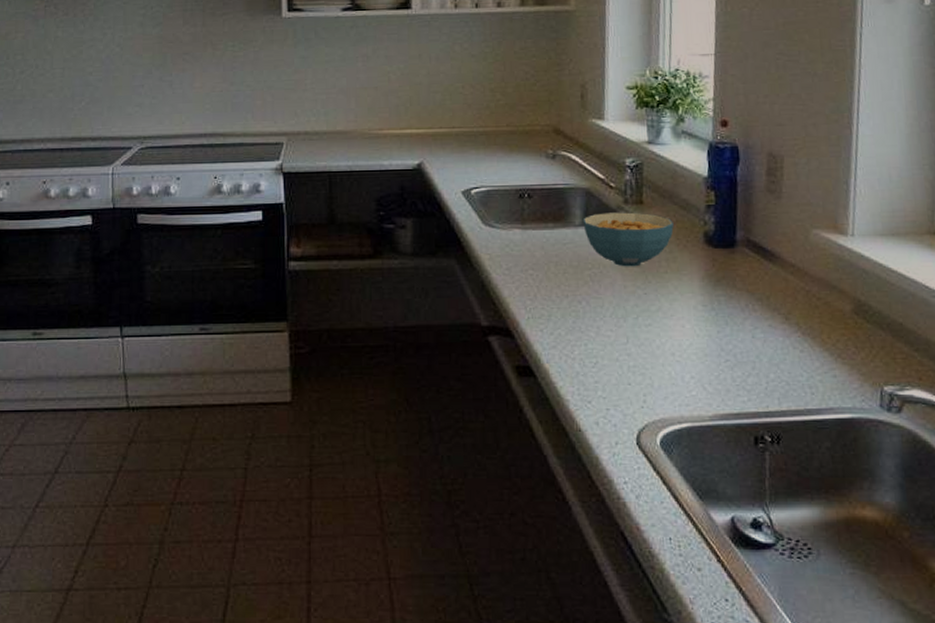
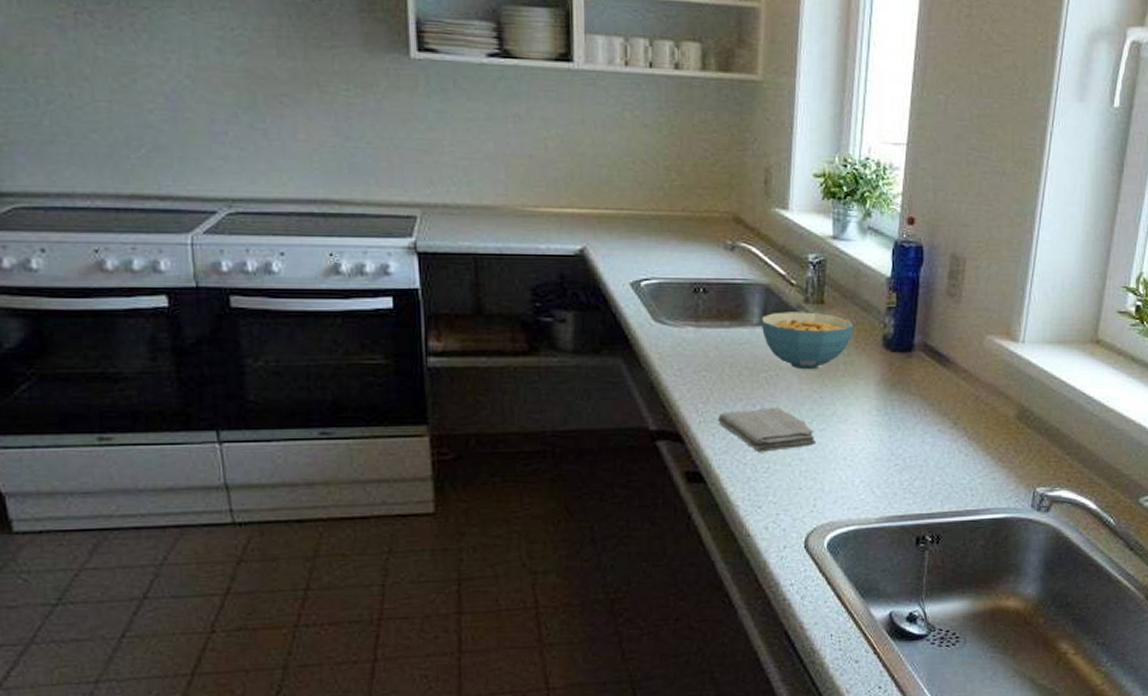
washcloth: none [545,304,644,348] -> present [718,408,817,452]

